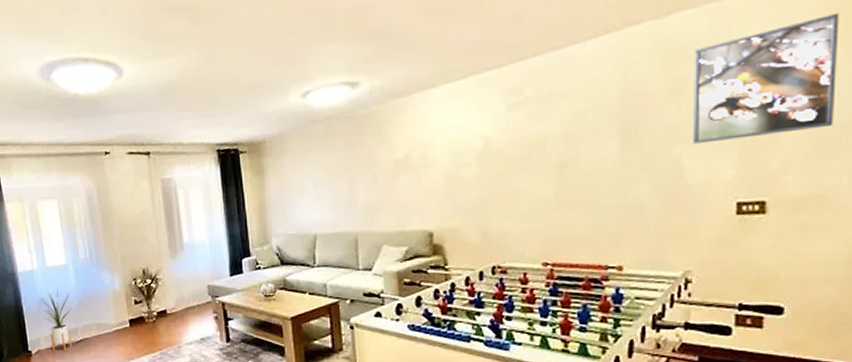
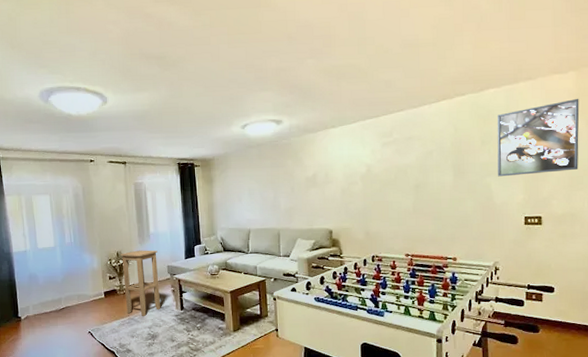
house plant: present [40,289,73,352] -> none [31,267,57,318]
stool: none [147,265,201,350] -> present [120,250,161,316]

